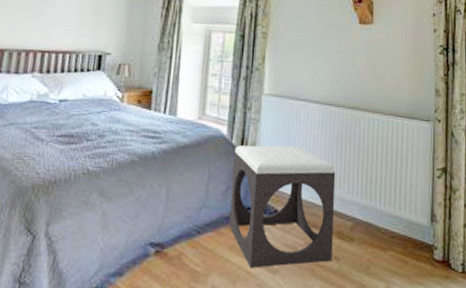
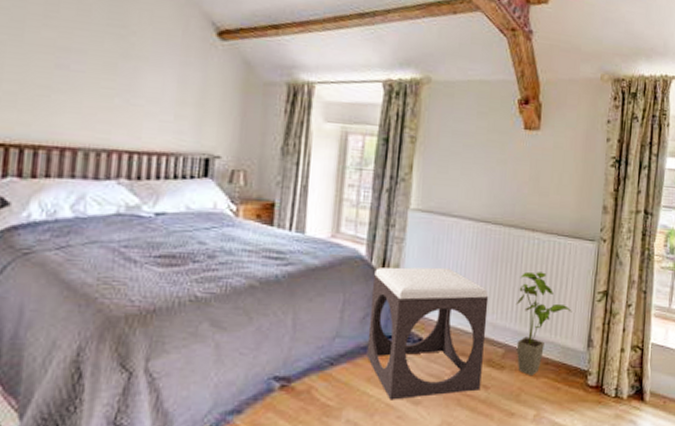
house plant: none [360,149,414,249] -> present [515,271,572,377]

